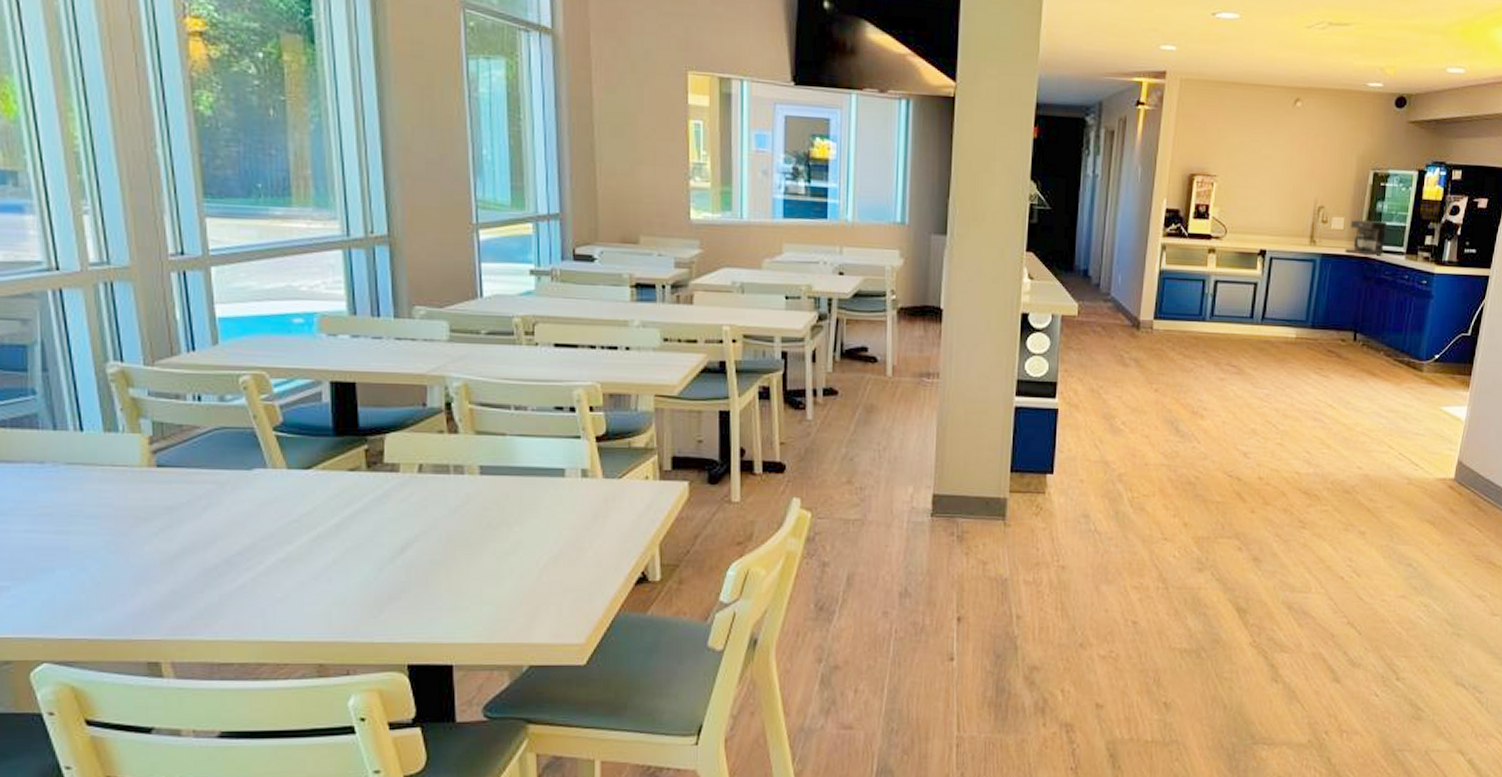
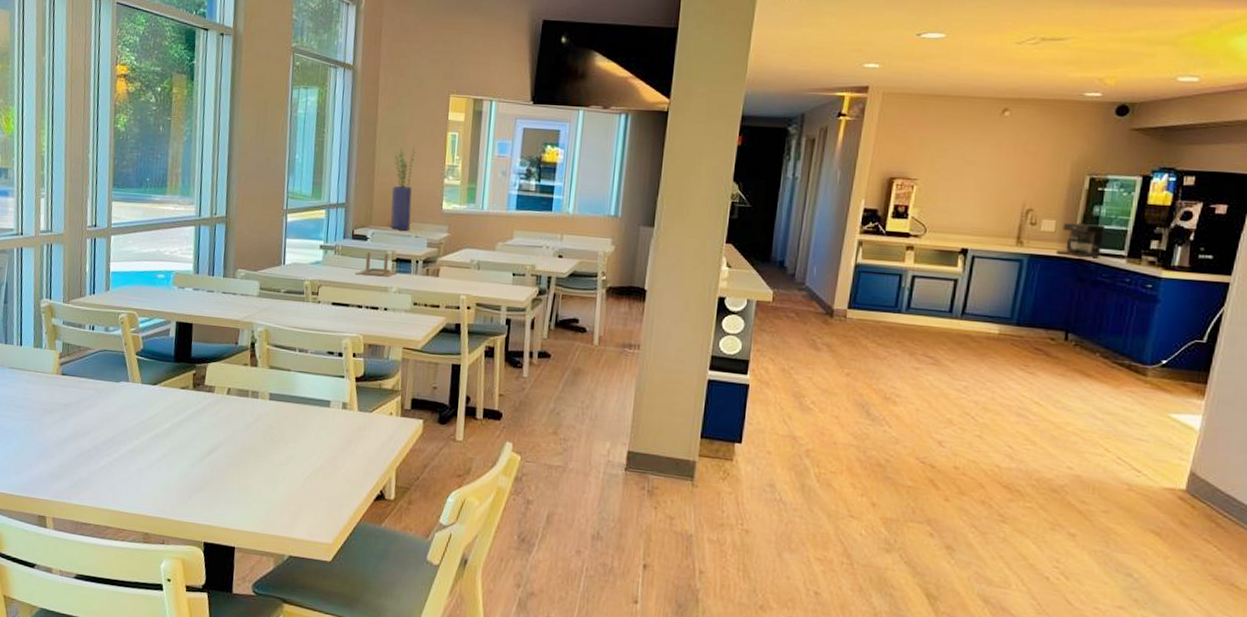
napkin holder: none [583,276,637,309] -> present [356,251,397,278]
vase: none [621,140,651,248] -> present [390,147,415,231]

